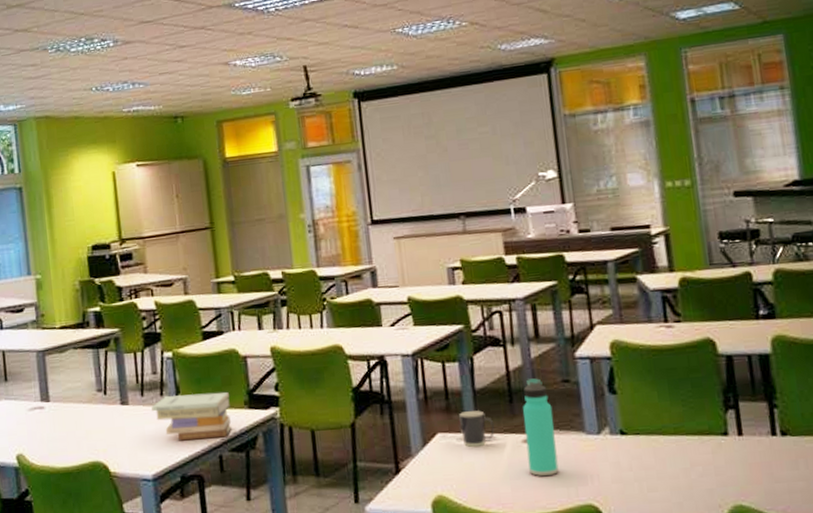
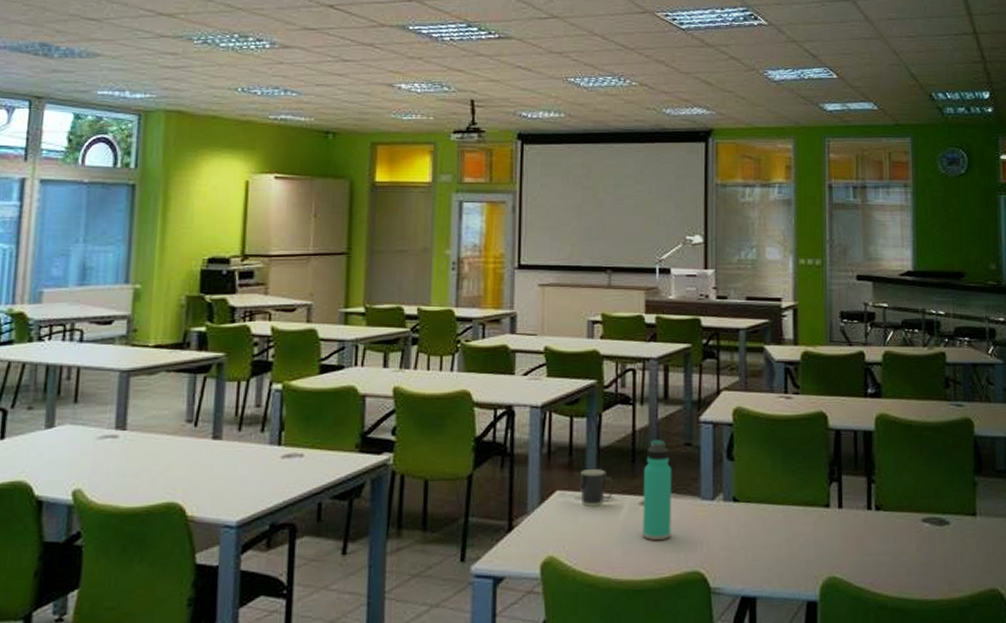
books: present [151,392,232,441] -> none [248,432,341,484]

